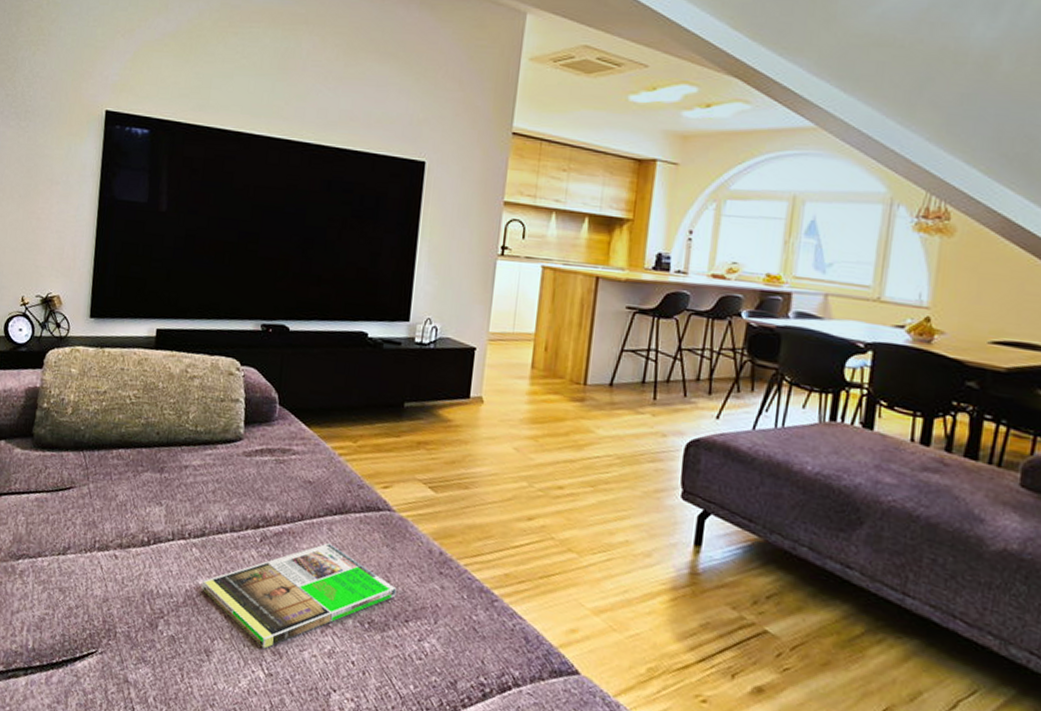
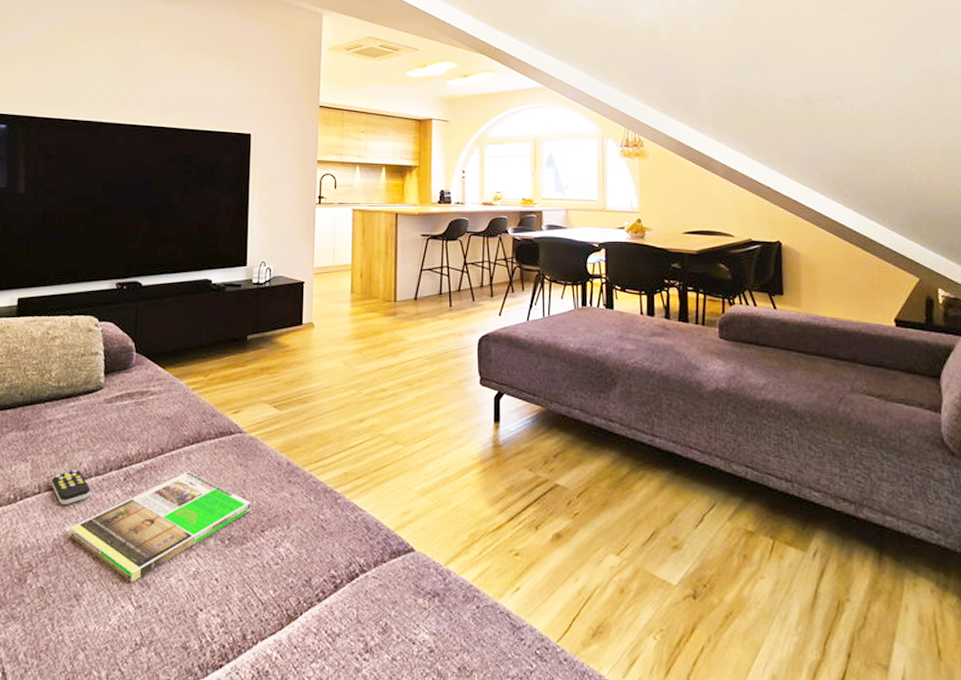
remote control: none [185,521,225,557] -> present [51,469,91,505]

